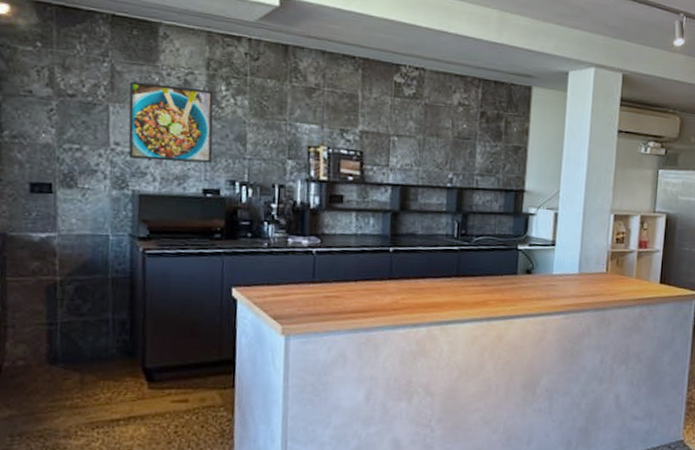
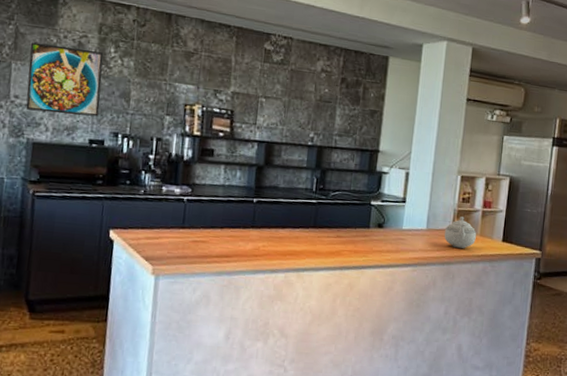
teapot: none [597,258,632,292] -> present [444,216,476,248]

